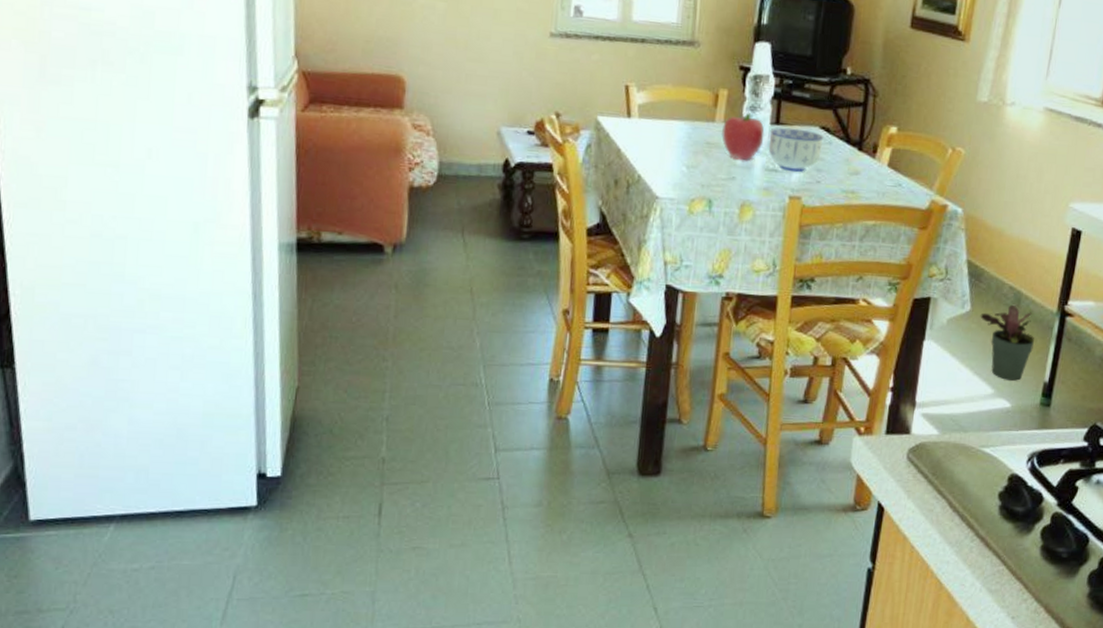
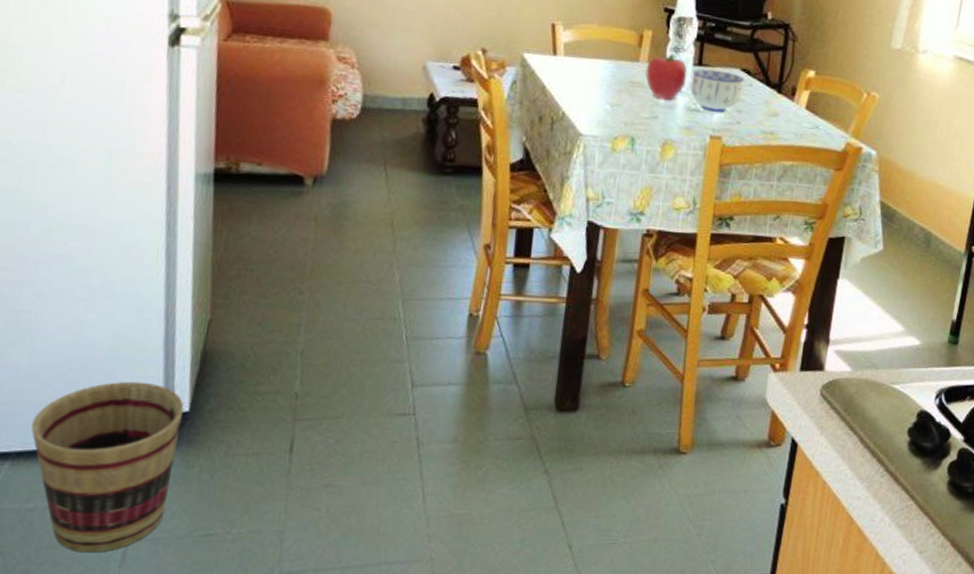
basket: none [132,447,276,612] -> present [31,381,184,553]
potted plant: present [980,304,1034,381] -> none [892,244,943,319]

